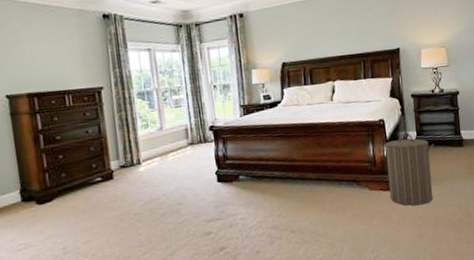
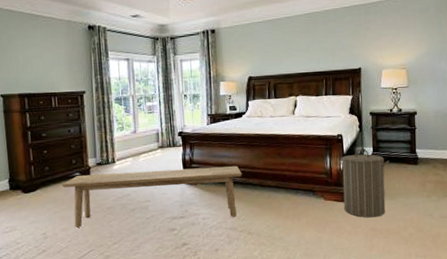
bench: none [81,158,281,239] -> present [62,165,242,228]

